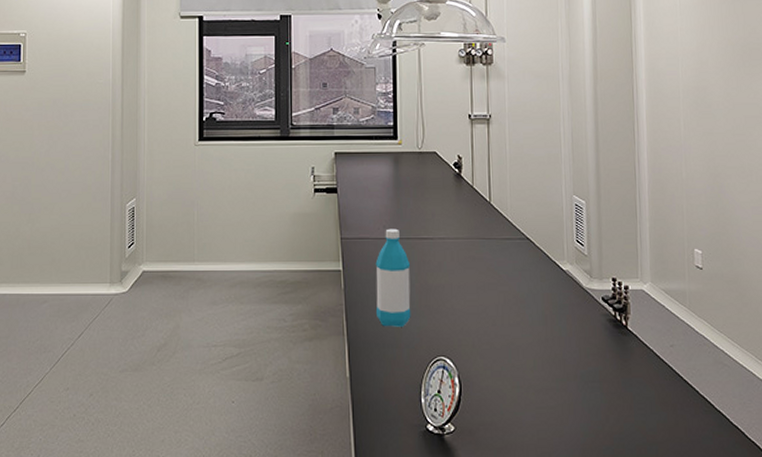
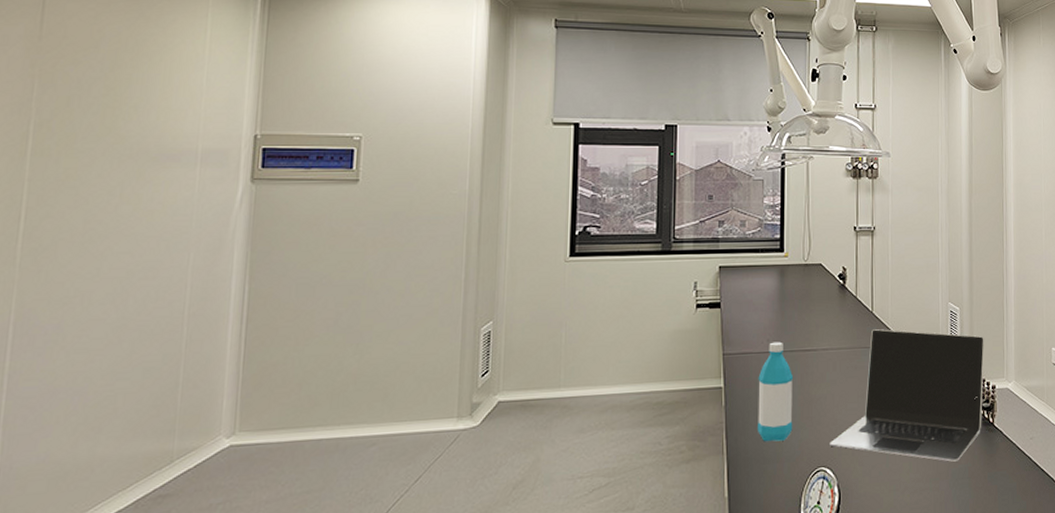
laptop: none [449,220,616,363] -> present [830,329,985,462]

